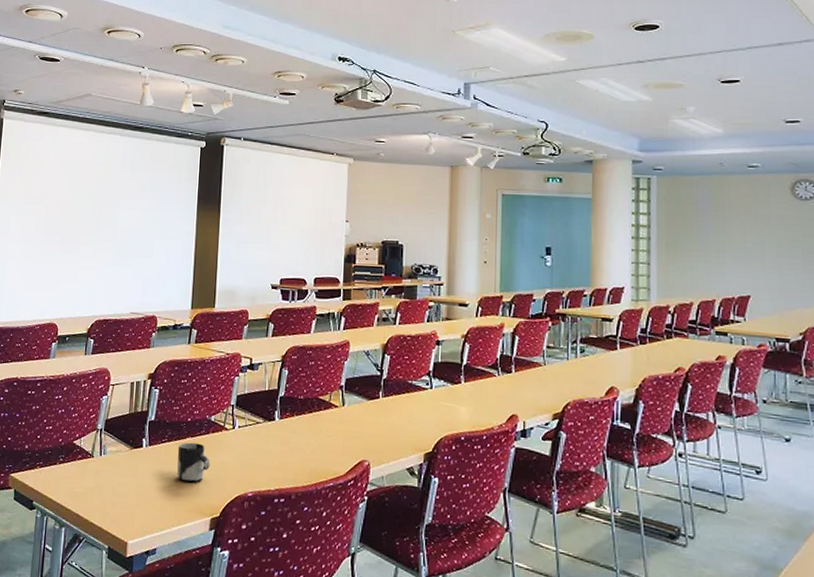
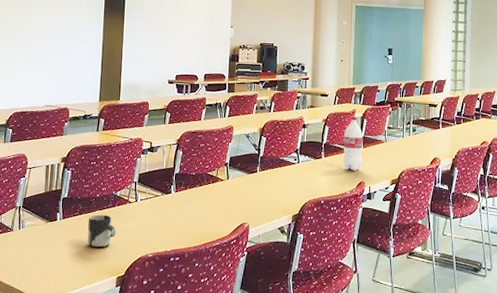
bottle: none [489,331,514,401] -> present [343,116,363,171]

